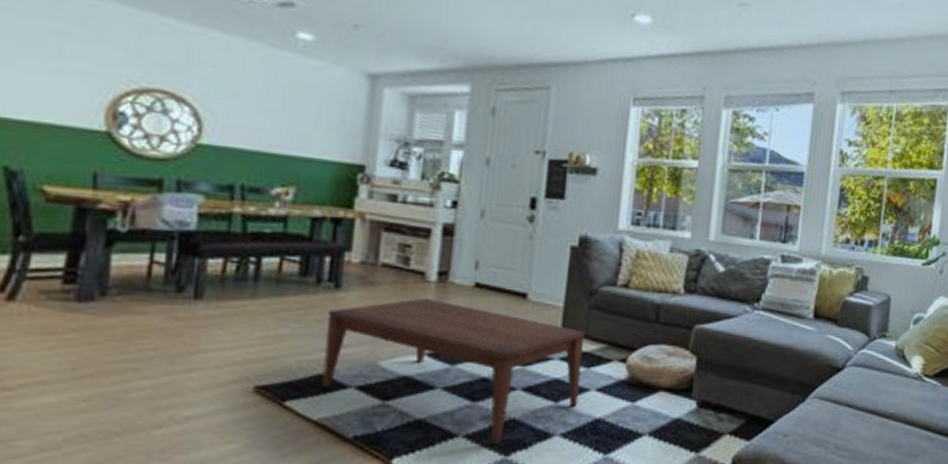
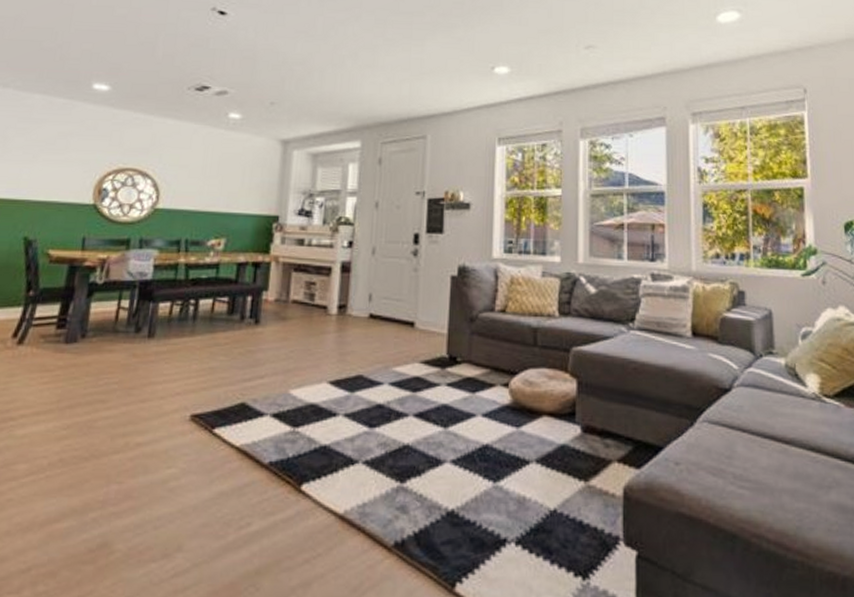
coffee table: present [321,298,586,444] -> none [243,330,469,470]

